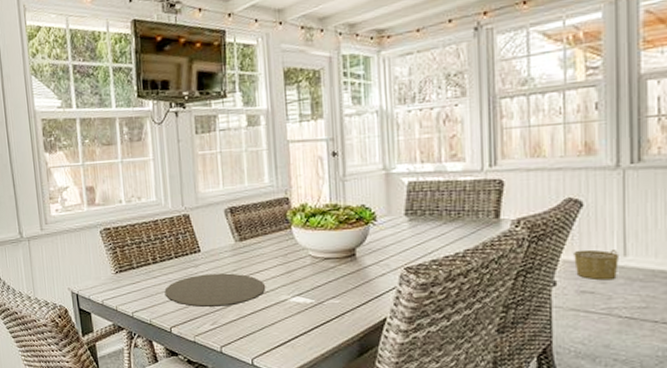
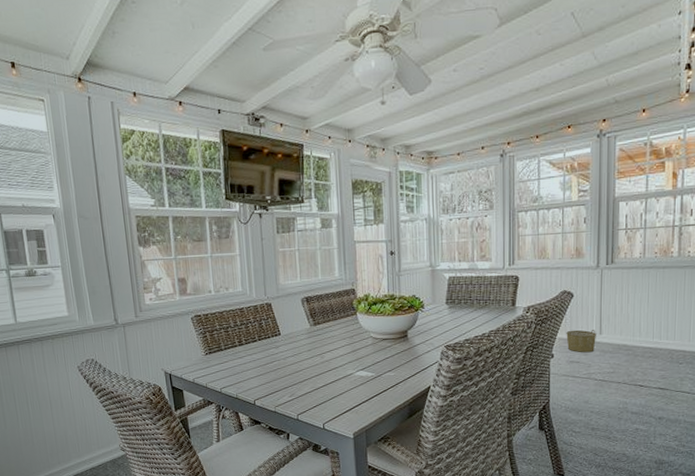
placemat: present [164,273,266,307] -> none [249,352,336,382]

